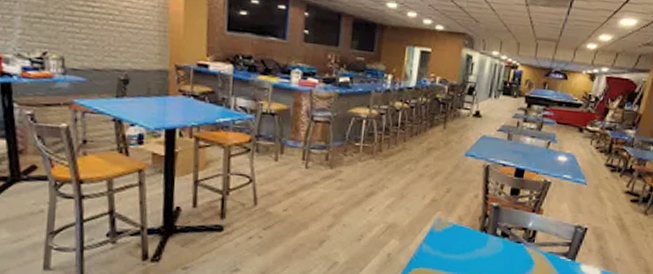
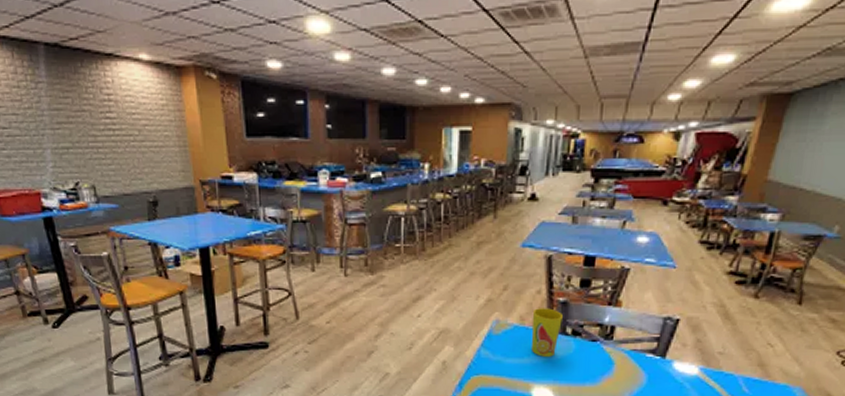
cup: none [466,210,495,255] -> present [531,308,563,357]

